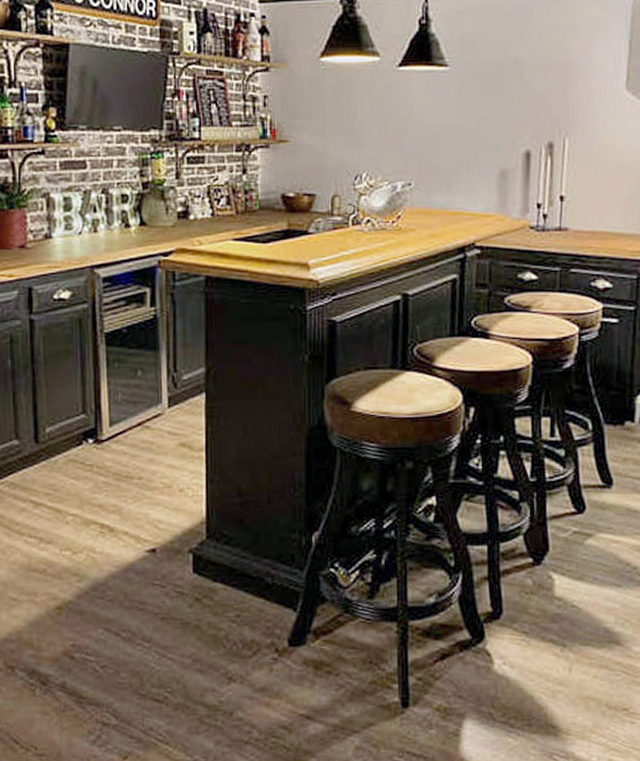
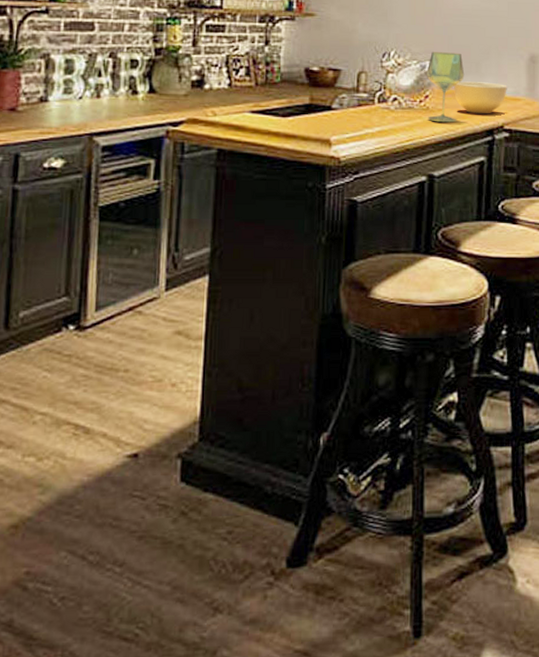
wine glass: none [398,171,436,242] -> present [426,52,465,123]
bowl: none [425,200,478,232] -> present [454,81,507,114]

